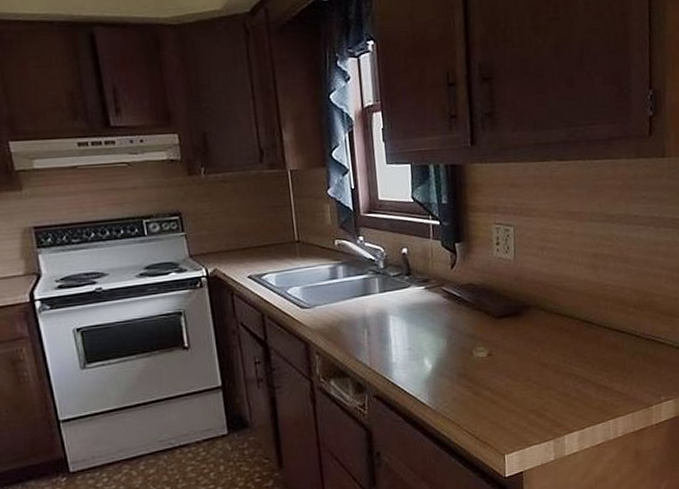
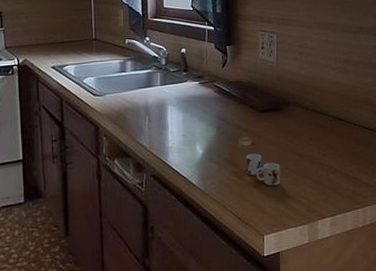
mug: none [482,365,522,401] -> present [245,153,281,186]

